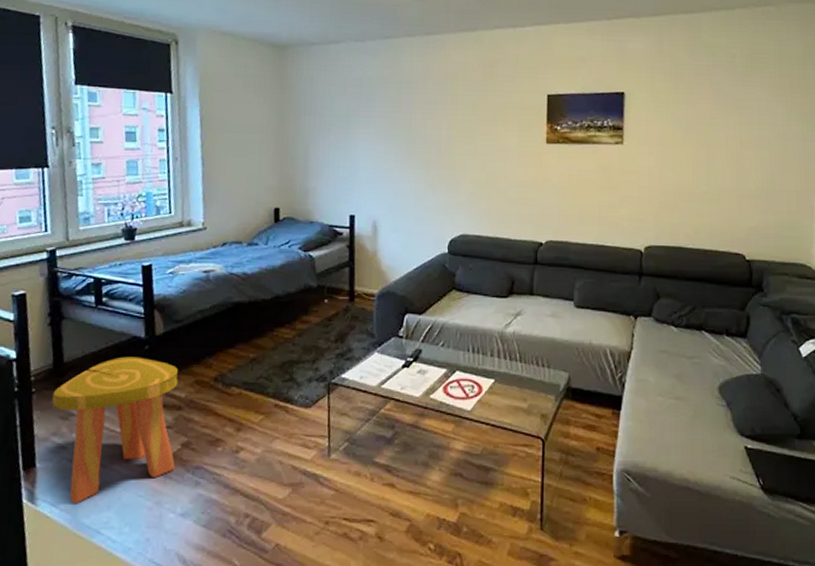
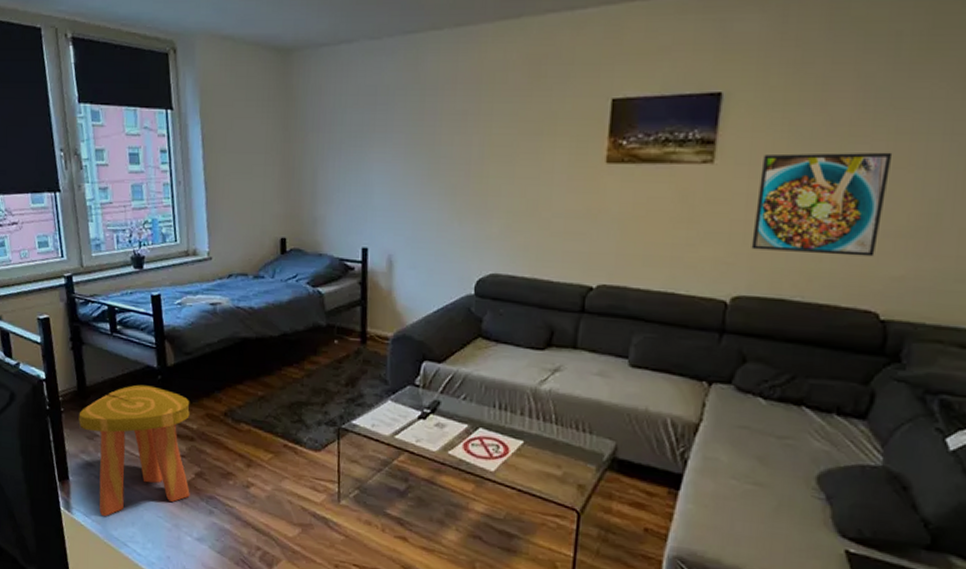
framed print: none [655,137,740,213] -> present [751,152,893,257]

